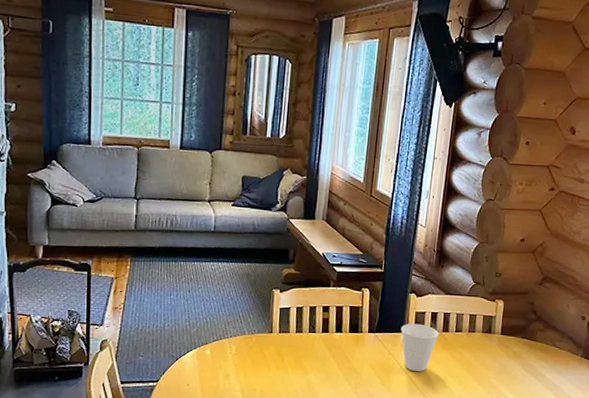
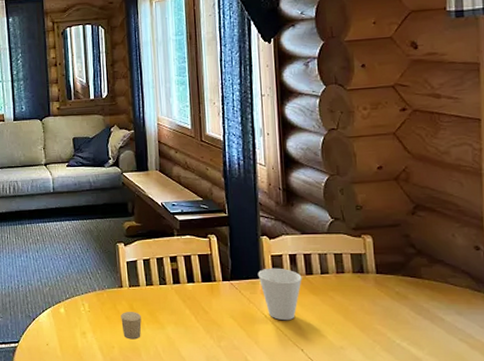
candle: none [266,357,287,384] -> present [121,312,142,340]

